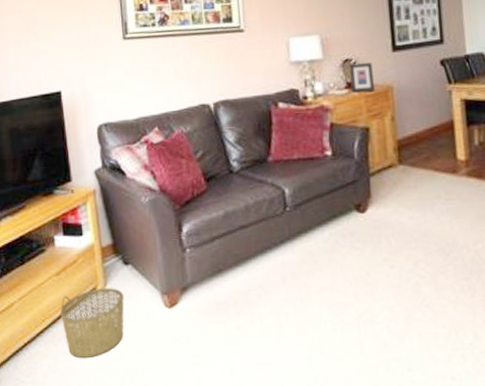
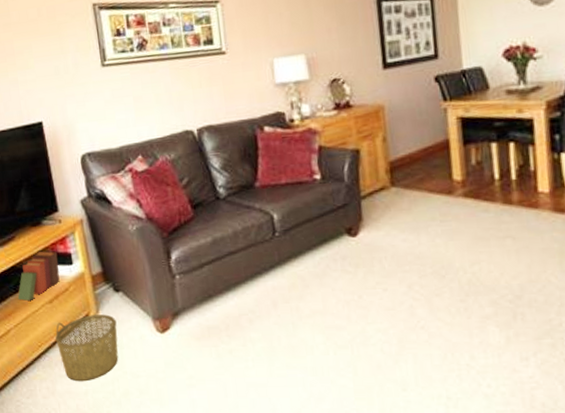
books: none [24,220,68,273] -> present [18,250,60,301]
picture frame: present [349,62,374,93] -> none [337,81,364,114]

